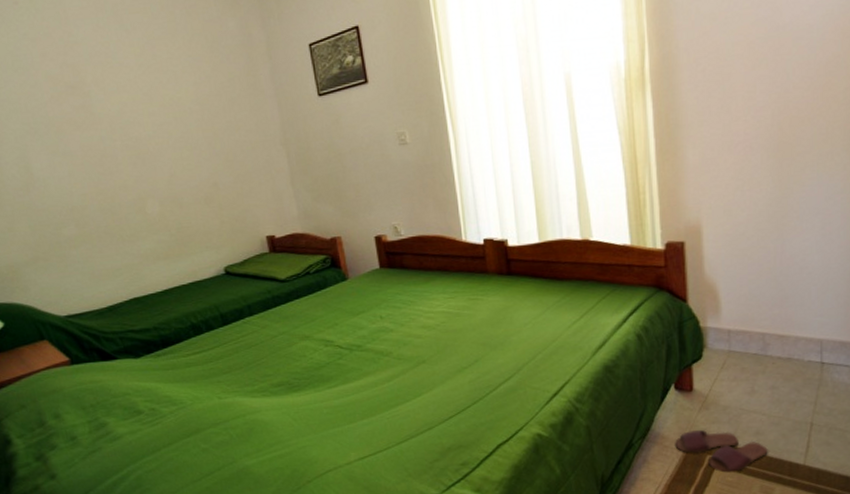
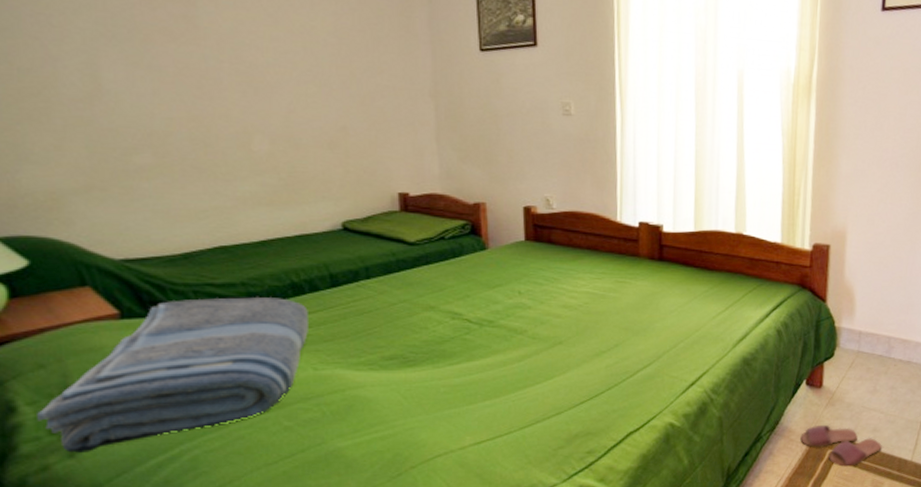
towel: none [25,338,210,475] -> present [37,297,308,453]

